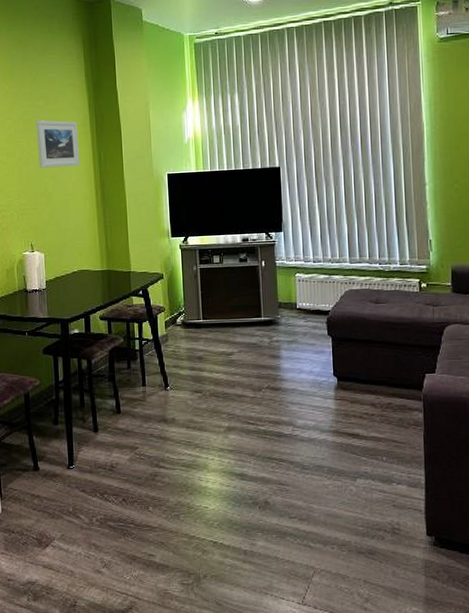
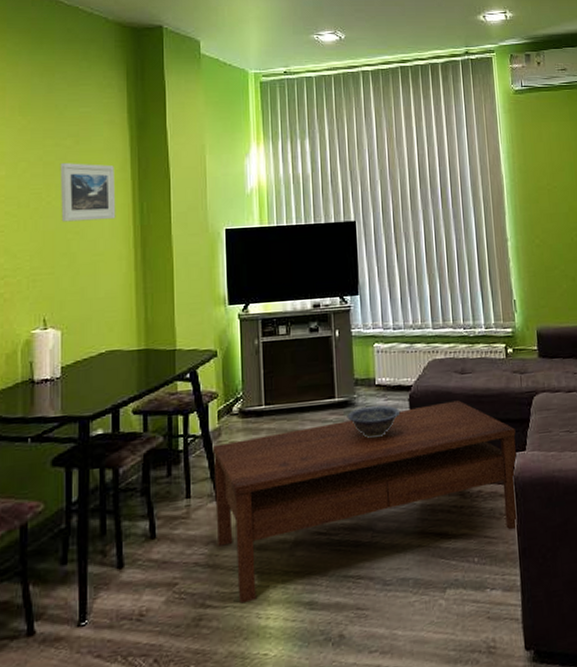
coffee table: none [161,326,426,468] -> present [212,400,517,604]
decorative bowl: none [271,325,319,353] -> present [347,405,401,439]

